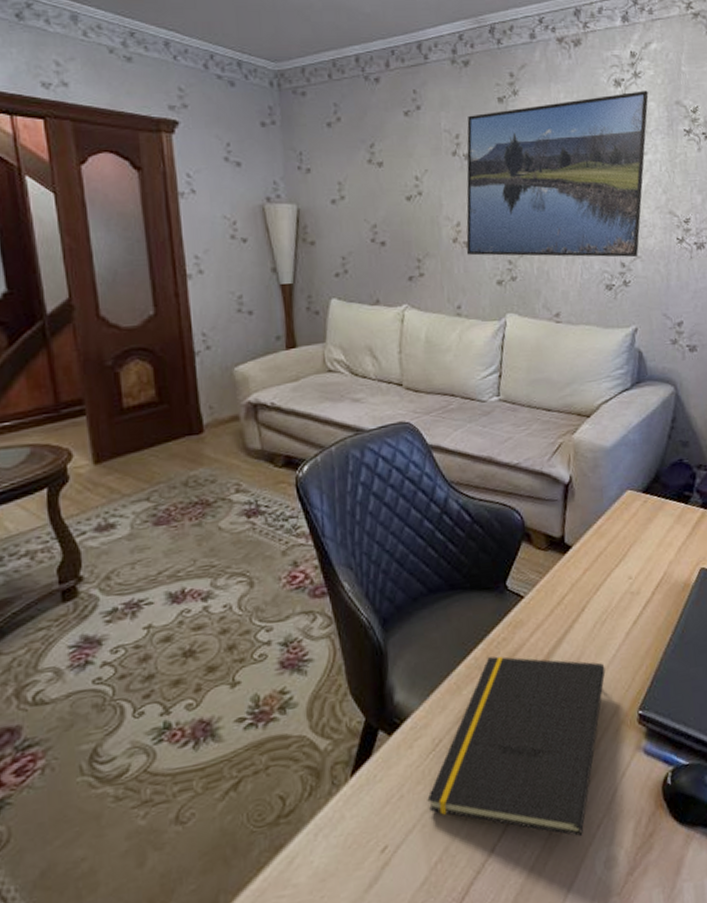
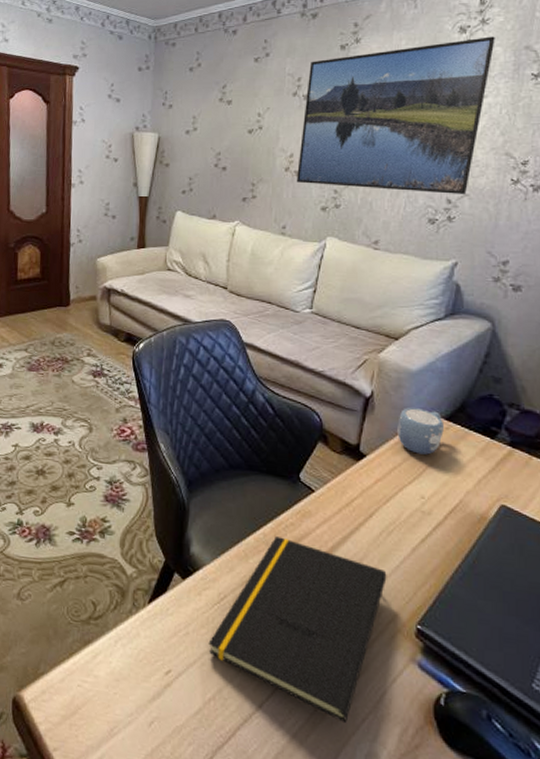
mug: none [598,485,643,534] -> present [397,408,444,455]

